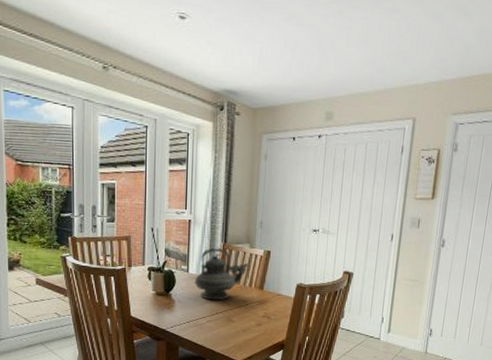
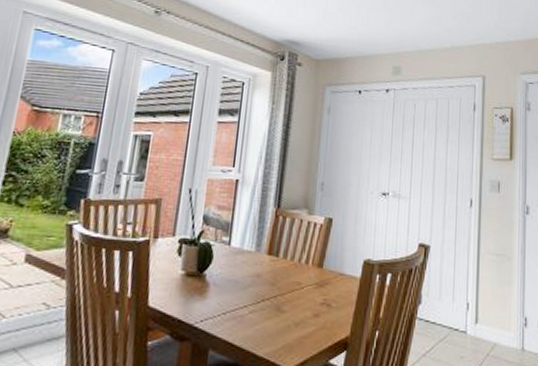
teapot: present [194,247,248,301] -> none [236,214,306,283]

